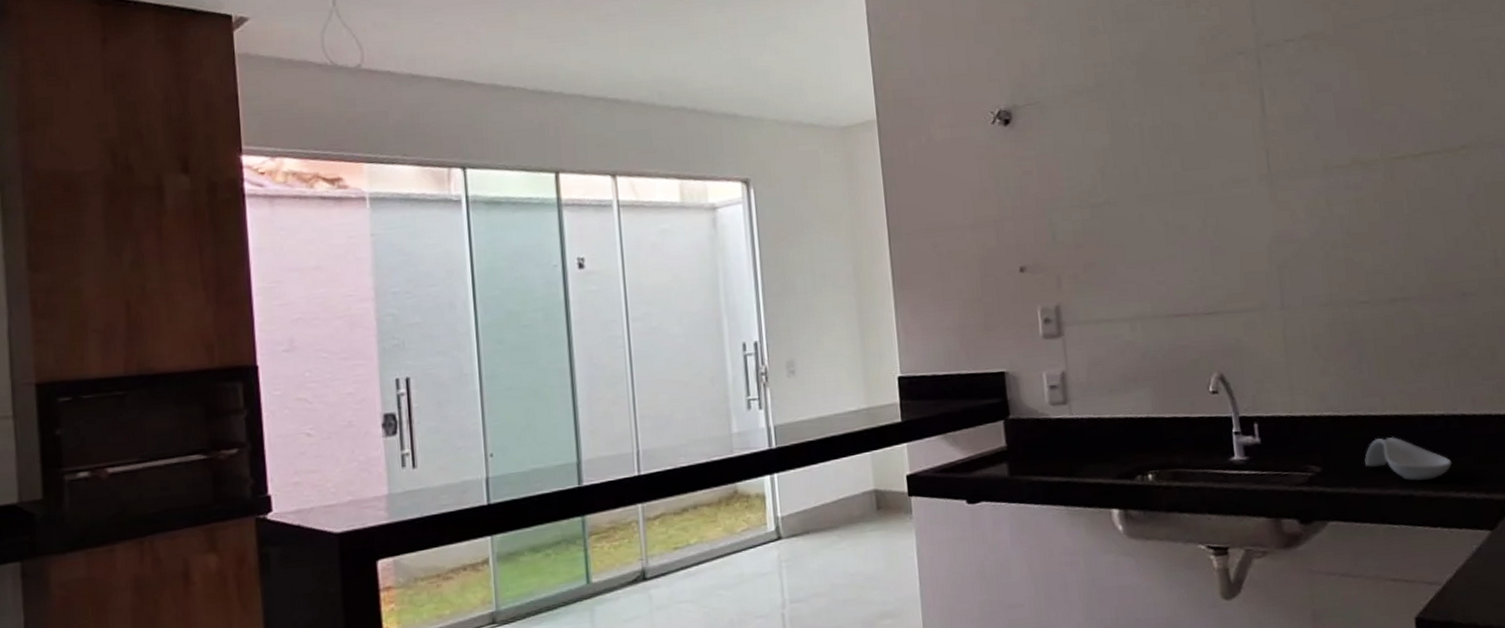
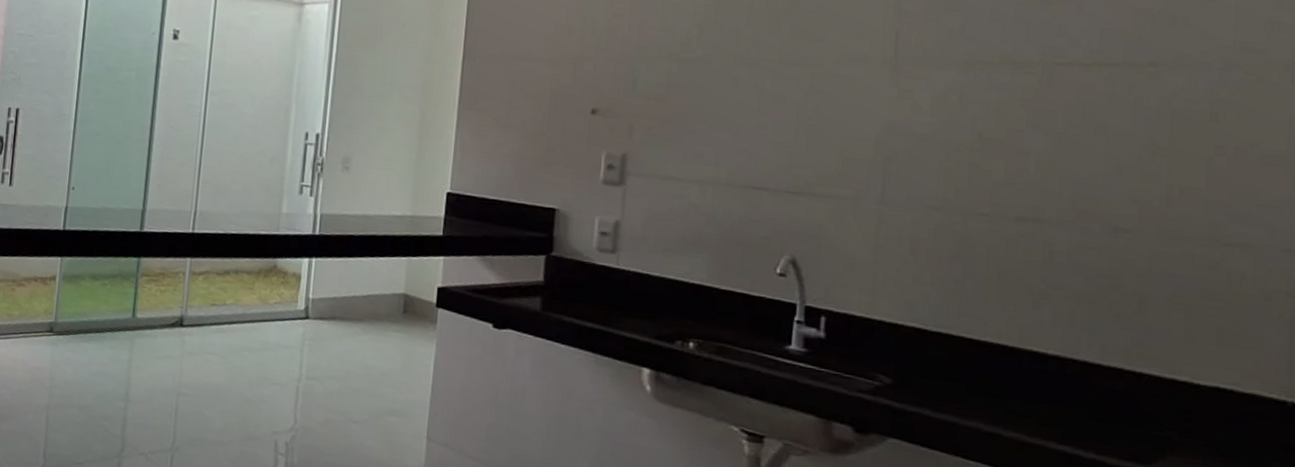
spoon rest: present [1365,437,1452,481] -> none [947,364,1059,423]

